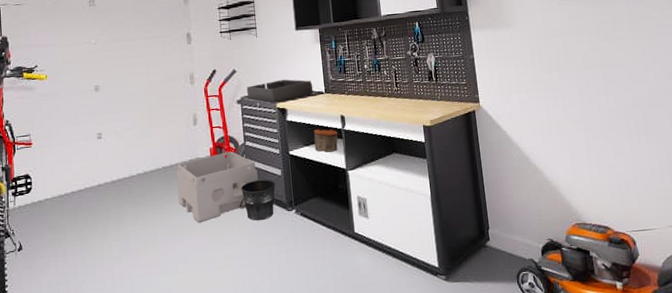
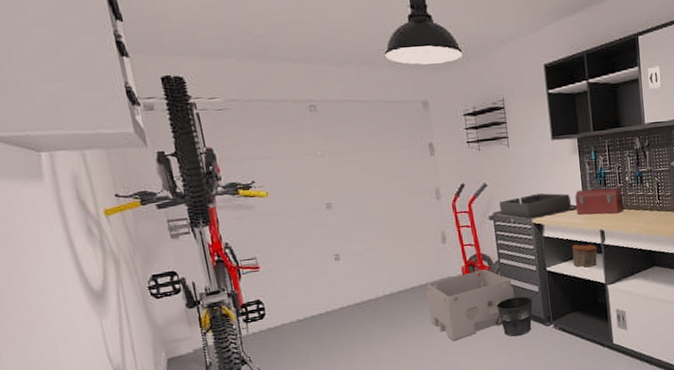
toolbox: none [316,71,363,101] -> present [574,184,623,215]

